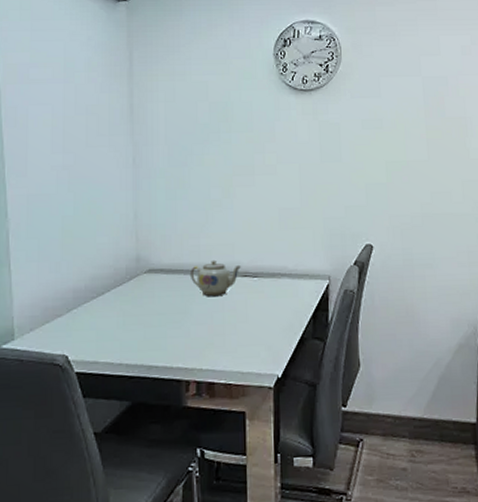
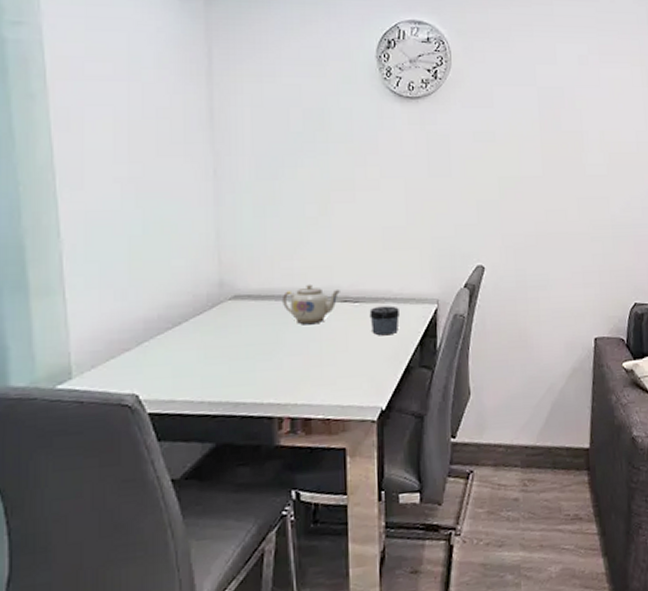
jar: none [267,281,294,309] -> present [369,306,399,336]

